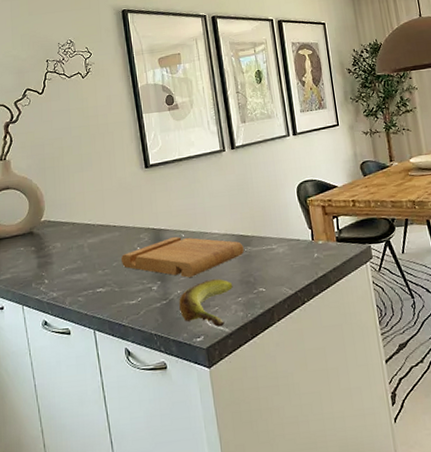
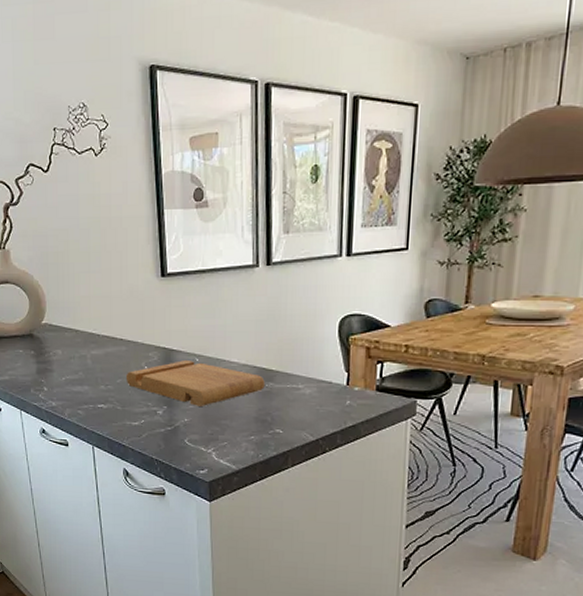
banana: present [179,279,233,327] -> none [185,412,247,463]

